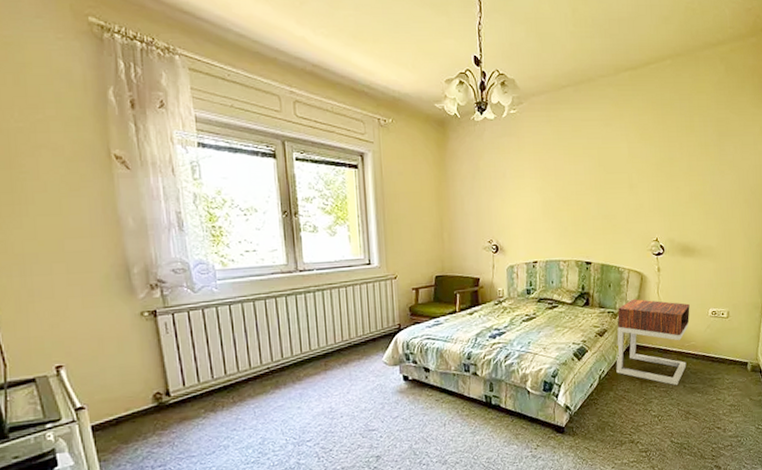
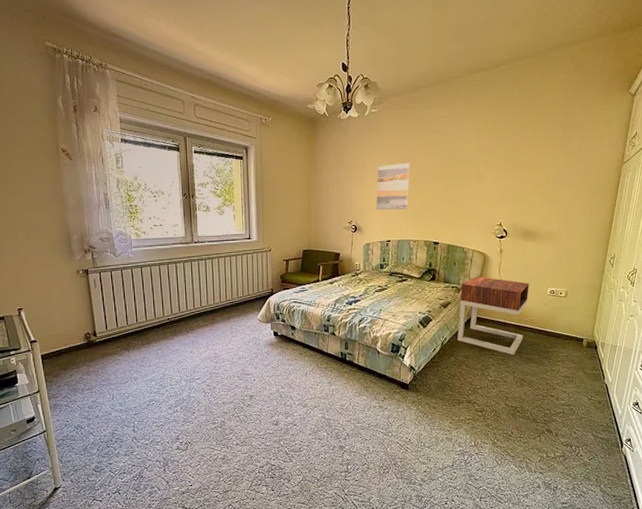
wall art: none [519,172,556,226] -> present [376,163,410,210]

